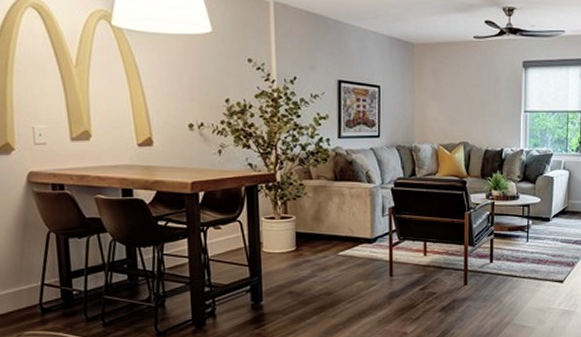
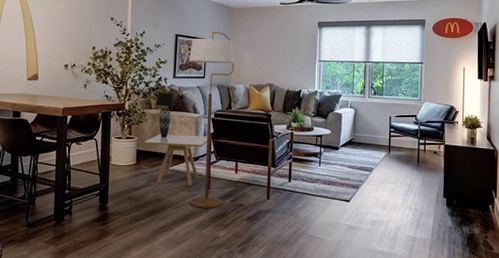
side table: none [305,210,387,273] -> present [144,134,207,185]
table lamp: none [316,156,343,215] -> present [155,92,175,137]
floor lamp: none [357,75,418,300] -> present [188,31,235,208]

